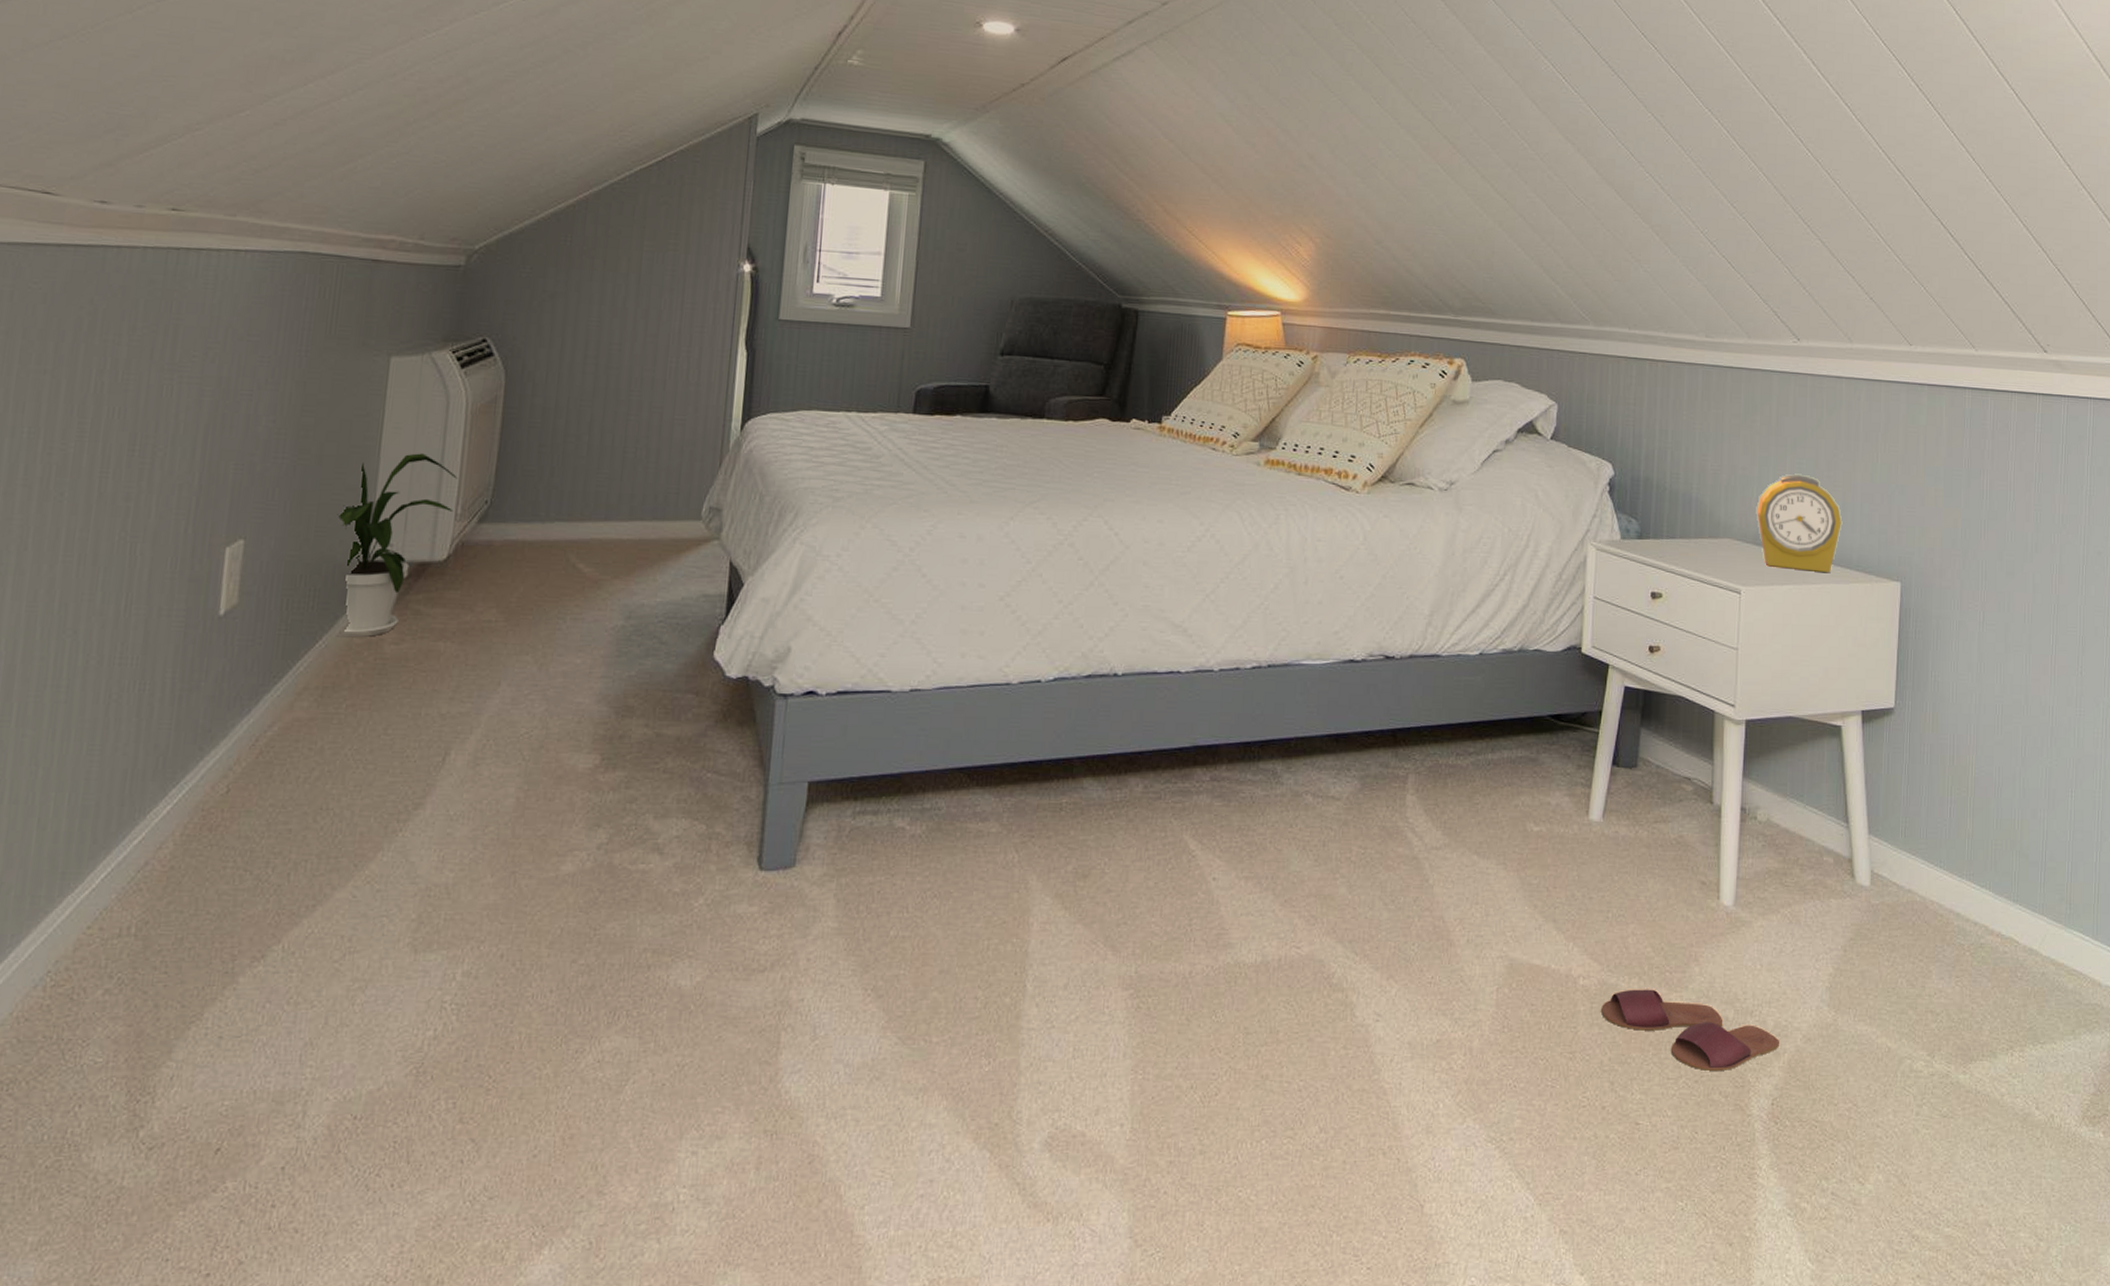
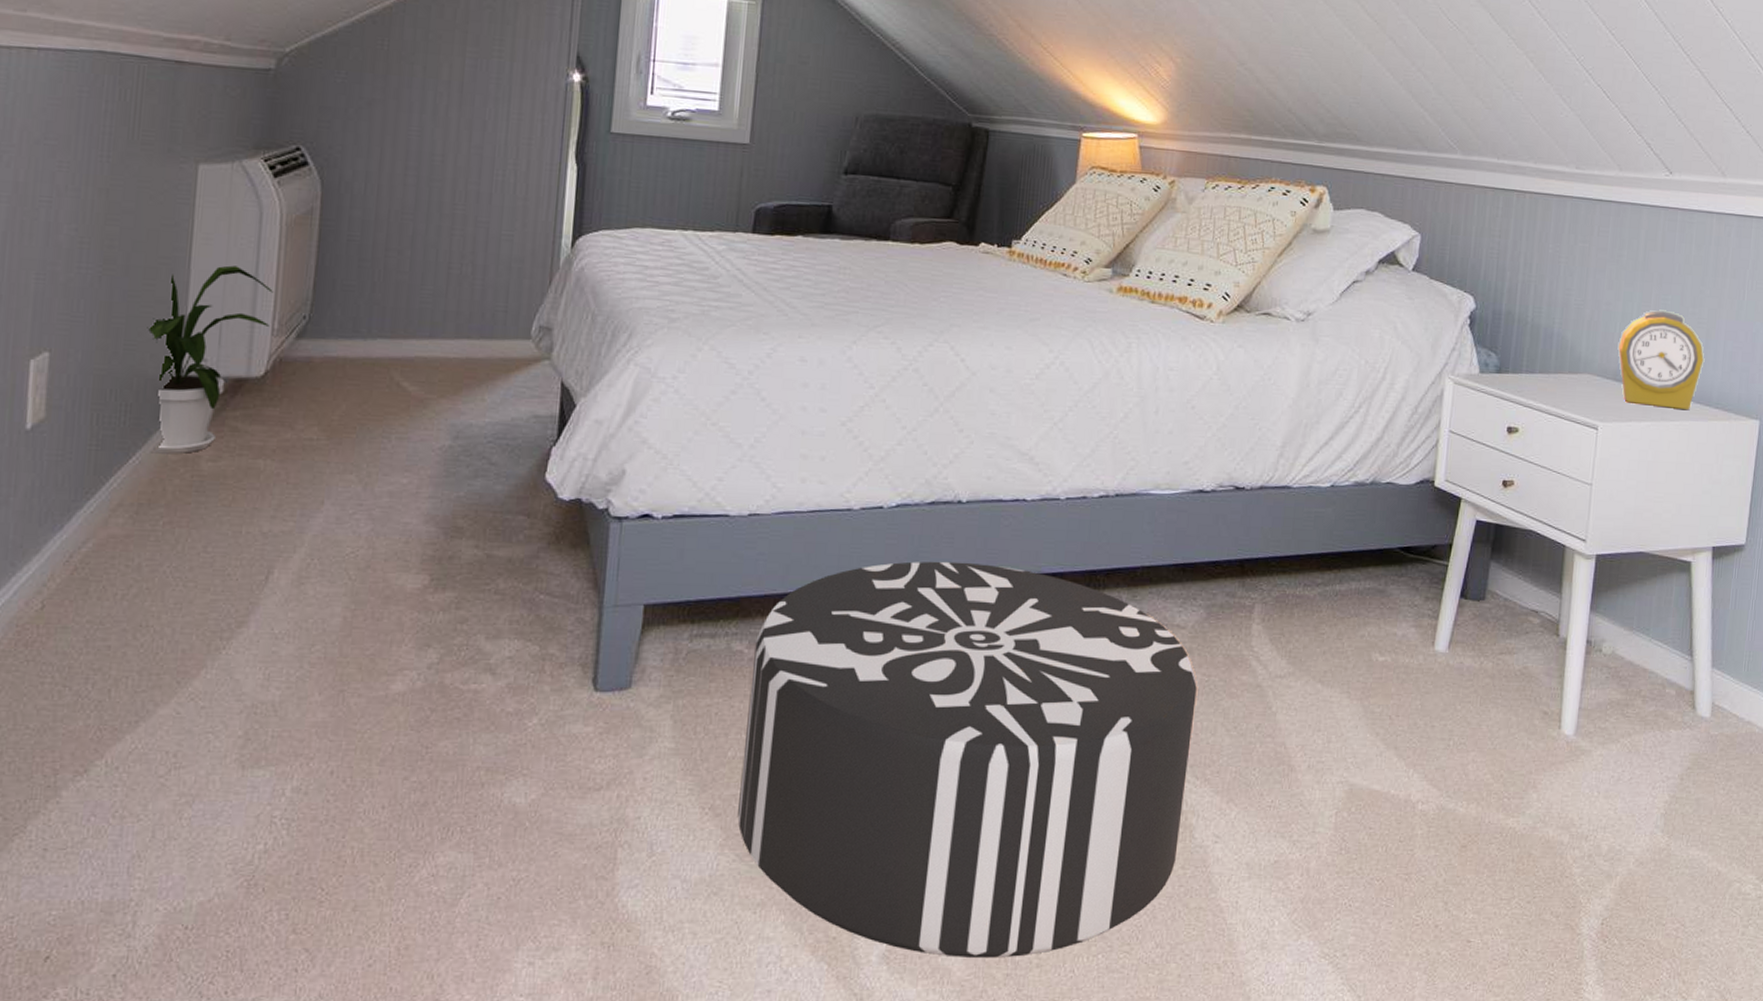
pouf: none [900,734,1354,1145] -> present [737,561,1197,958]
slippers: present [1601,989,1780,1072] -> none [1438,814,1613,893]

